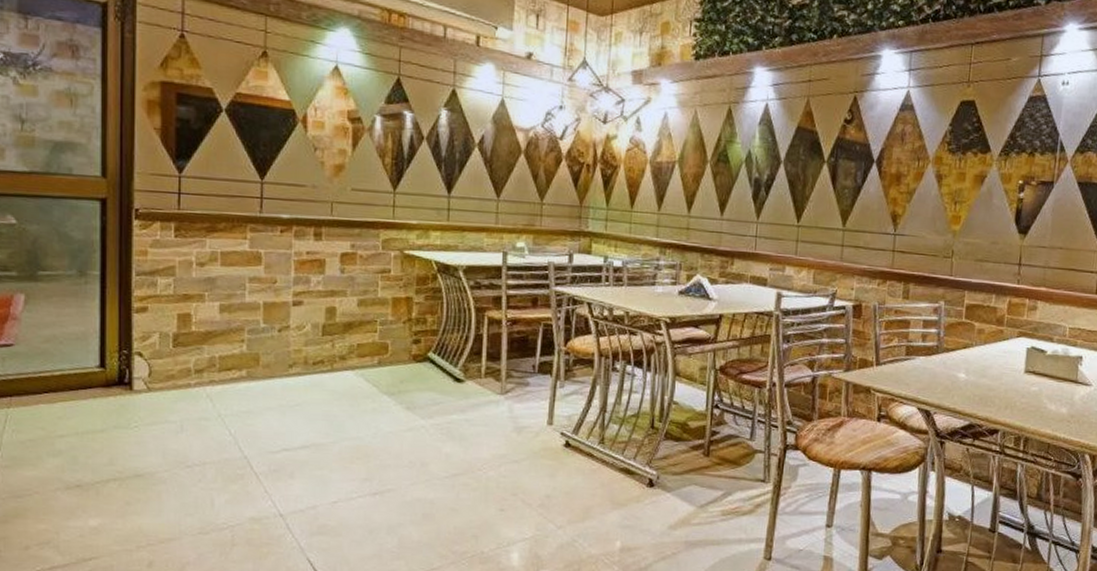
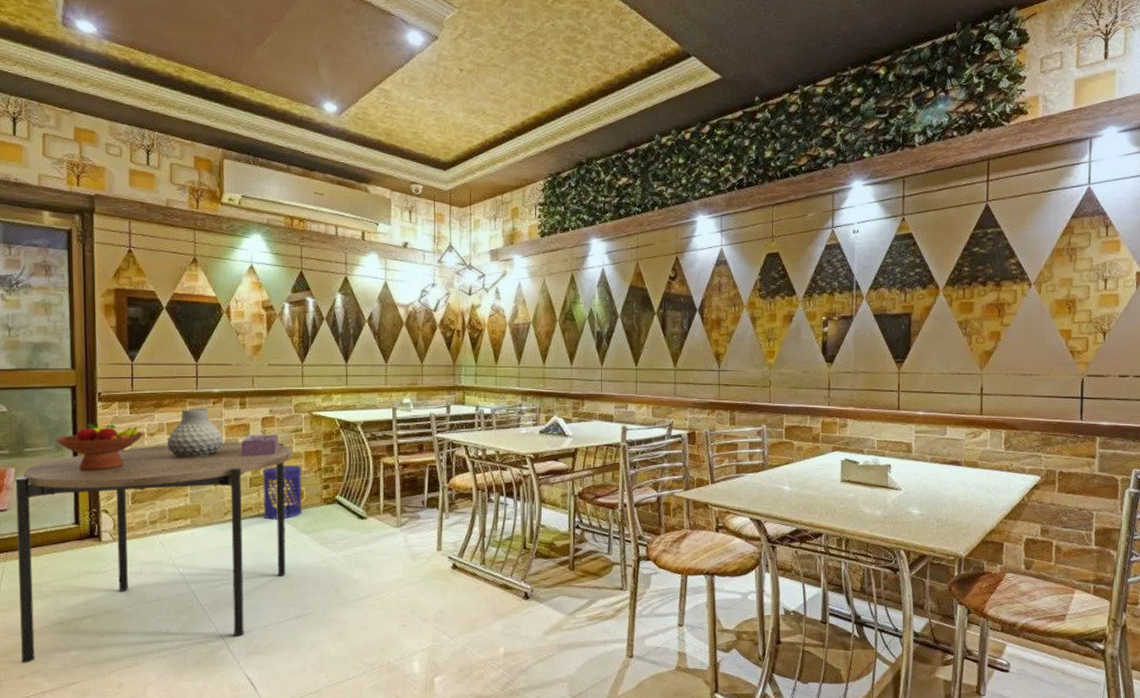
dining table: none [25,278,377,532] -> present [15,442,292,663]
fruit bowl: none [76,244,192,304] -> present [54,422,144,471]
vase: none [220,236,292,297] -> present [166,409,223,458]
tissue box: none [314,272,361,300] -> present [241,434,279,457]
waste bin: none [338,312,388,377] -> present [263,466,303,520]

